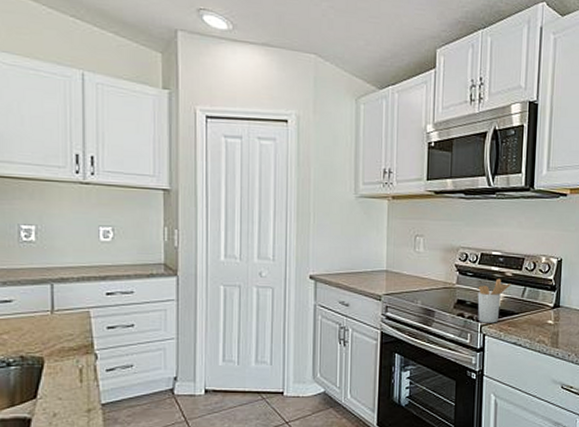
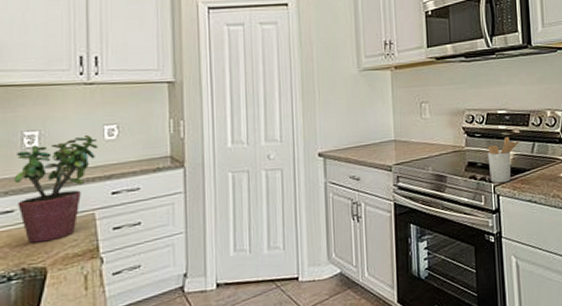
potted plant: none [12,235,94,333] -> present [14,135,98,243]

